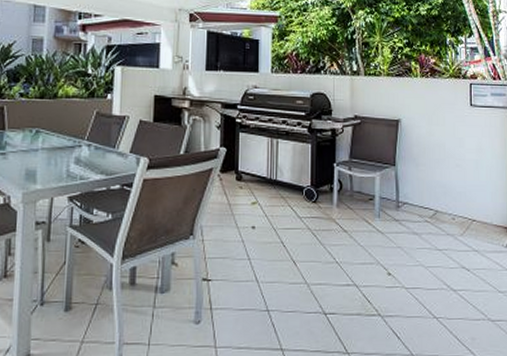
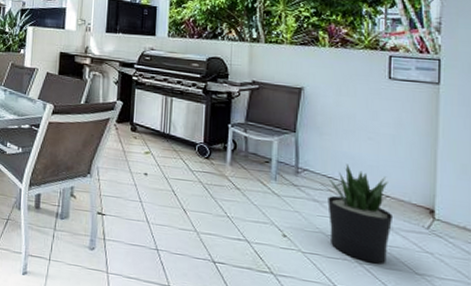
planter: none [425,192,479,288] -> present [327,163,392,264]

